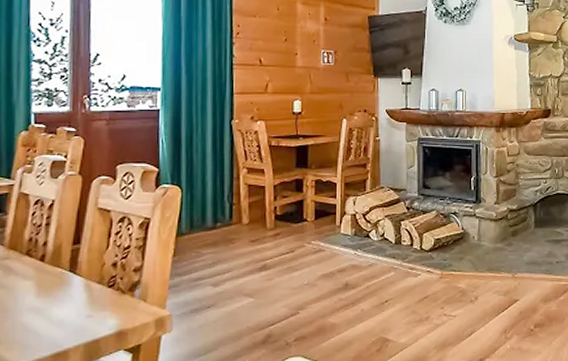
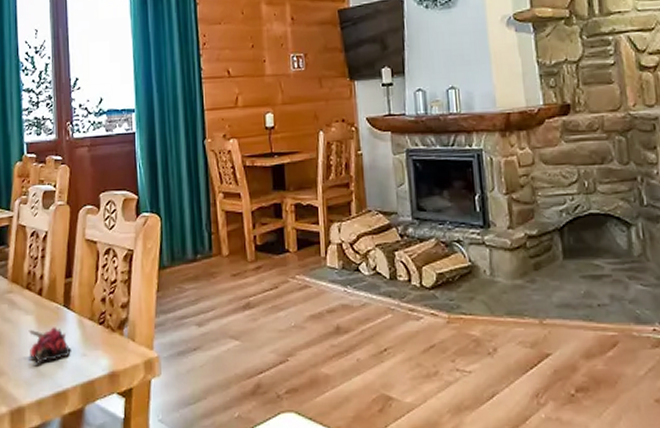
flower: none [26,291,75,327] -> present [28,327,71,364]

